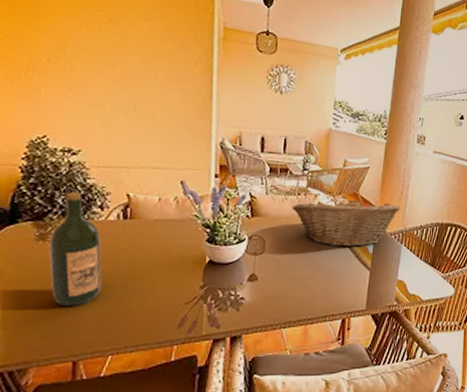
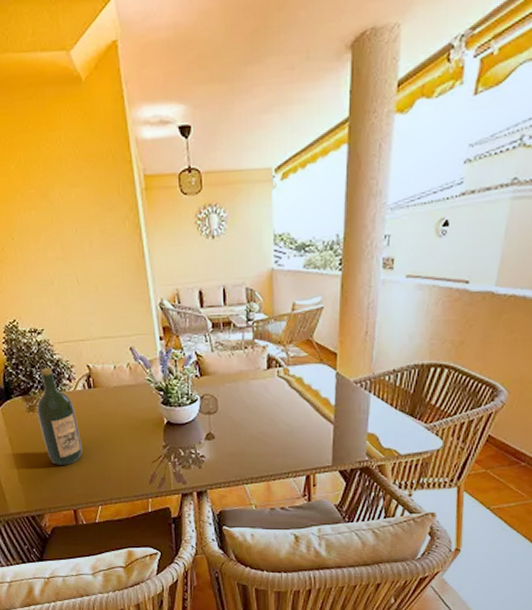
fruit basket: present [292,196,400,248] -> none [240,344,365,401]

